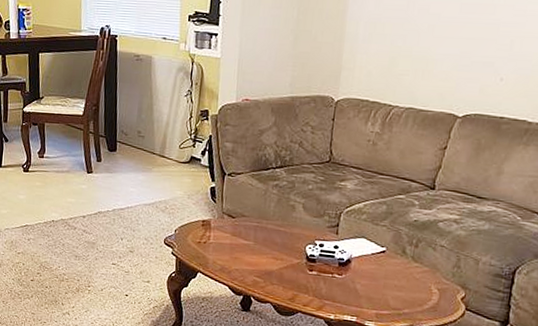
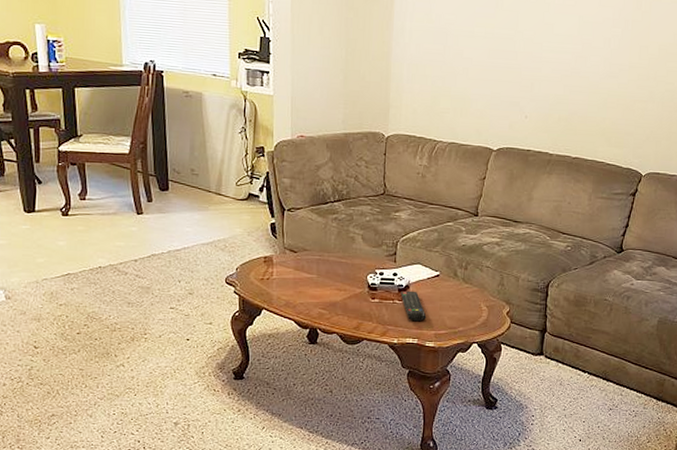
remote control: none [340,265,368,299] -> present [400,290,427,322]

